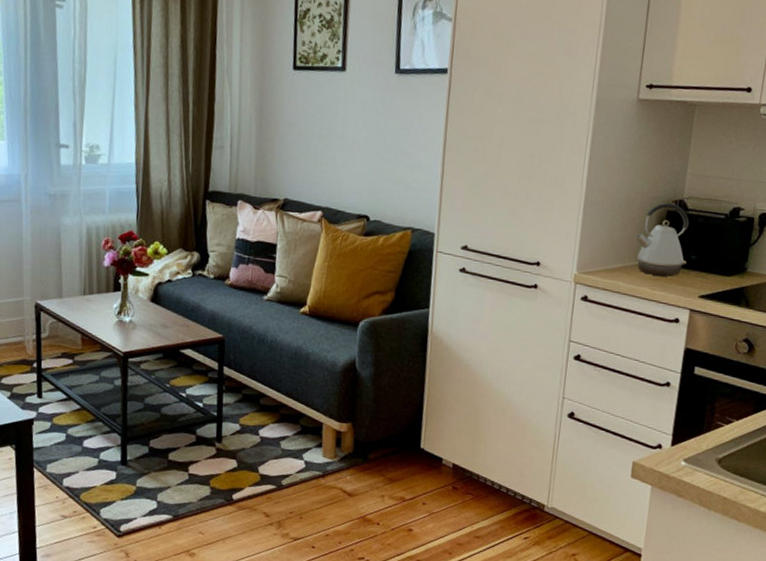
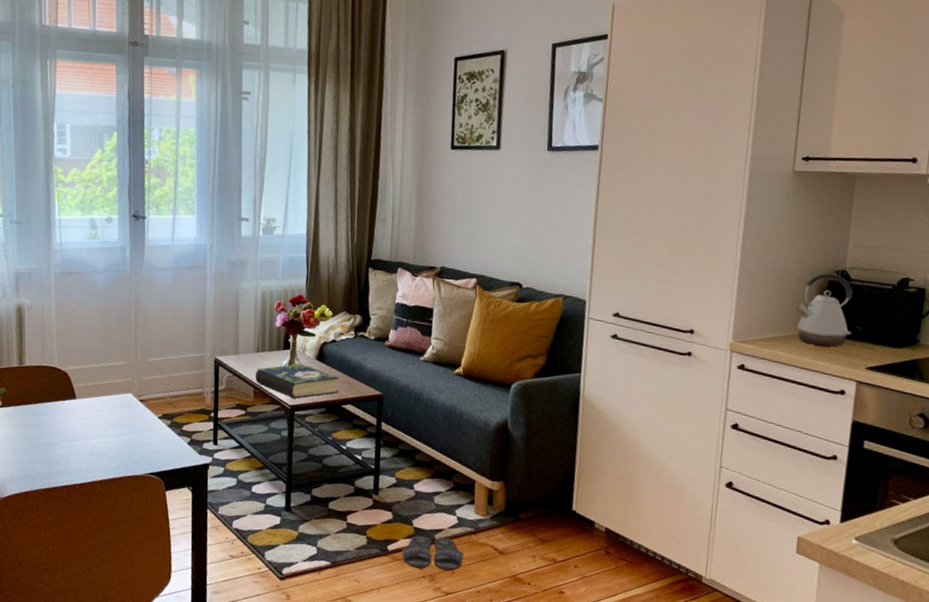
book: none [82,306,177,344] -> present [255,363,340,399]
slippers: none [247,482,311,516] -> present [401,535,463,571]

